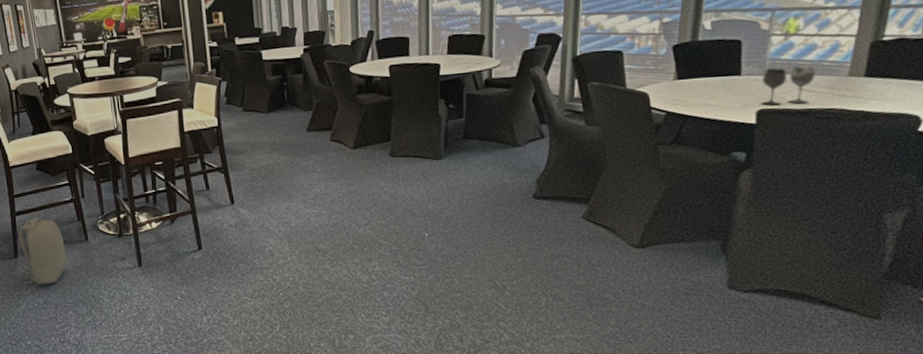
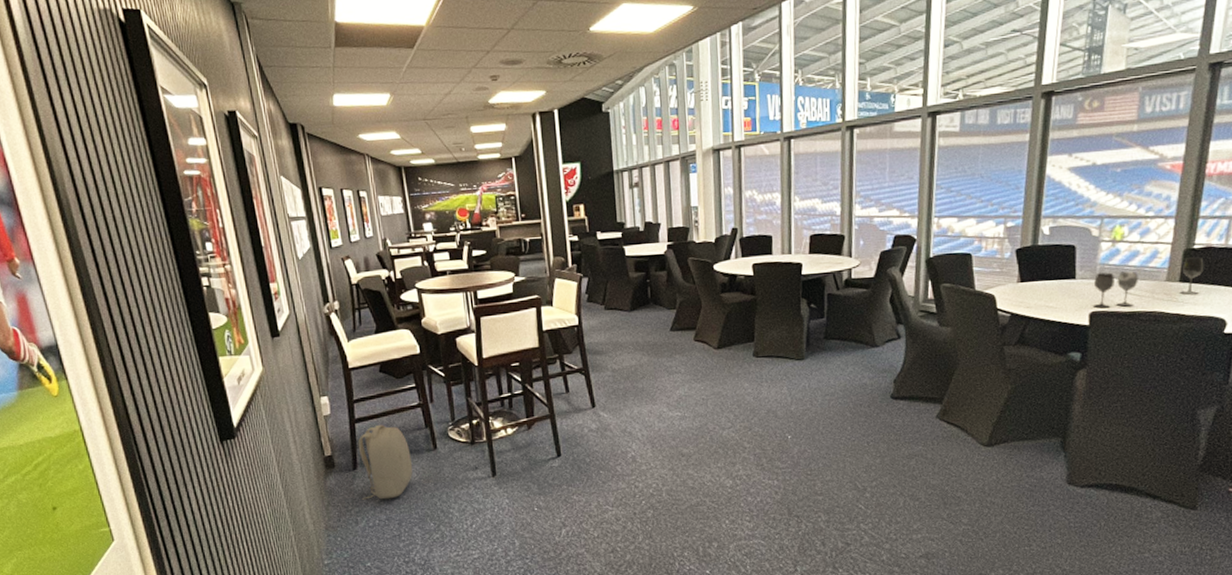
wine glass: none [865,49,895,91] -> present [1180,257,1204,296]

